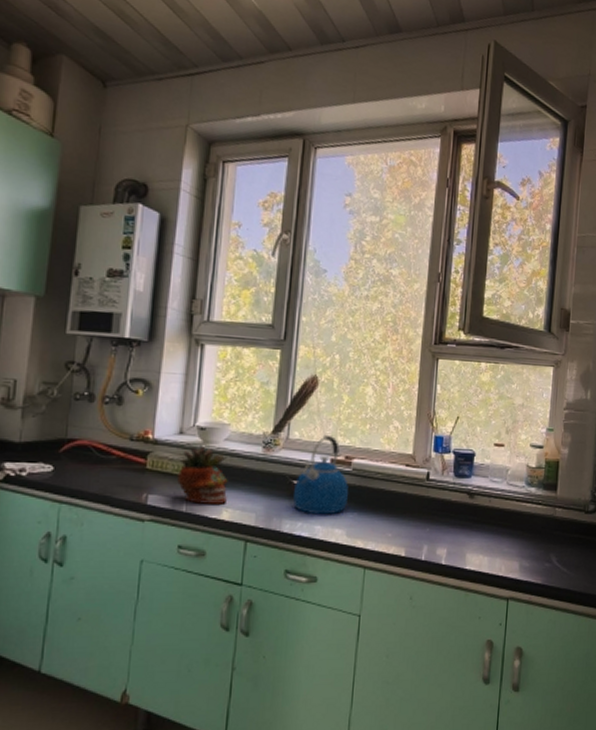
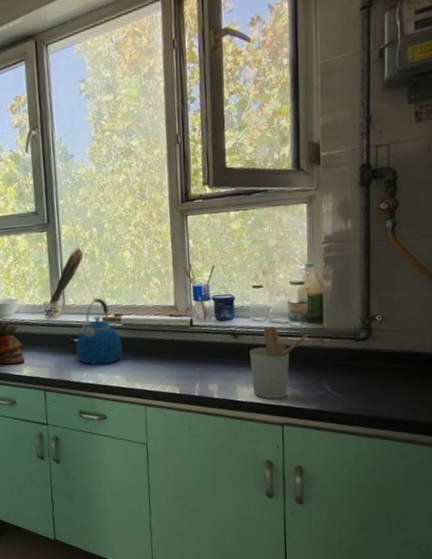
utensil holder: none [482,489,543,570] -> present [249,326,310,400]

